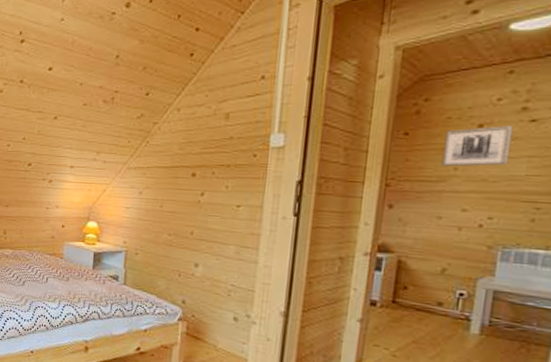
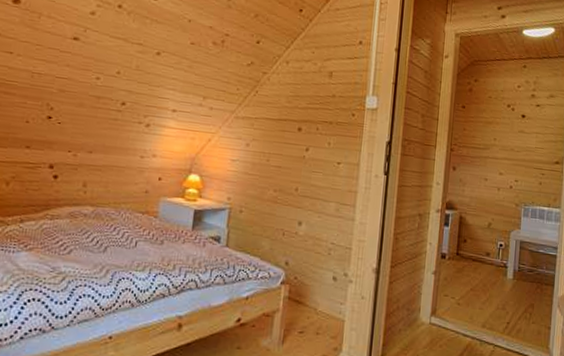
wall art: present [441,126,514,167] -> none [486,107,527,139]

